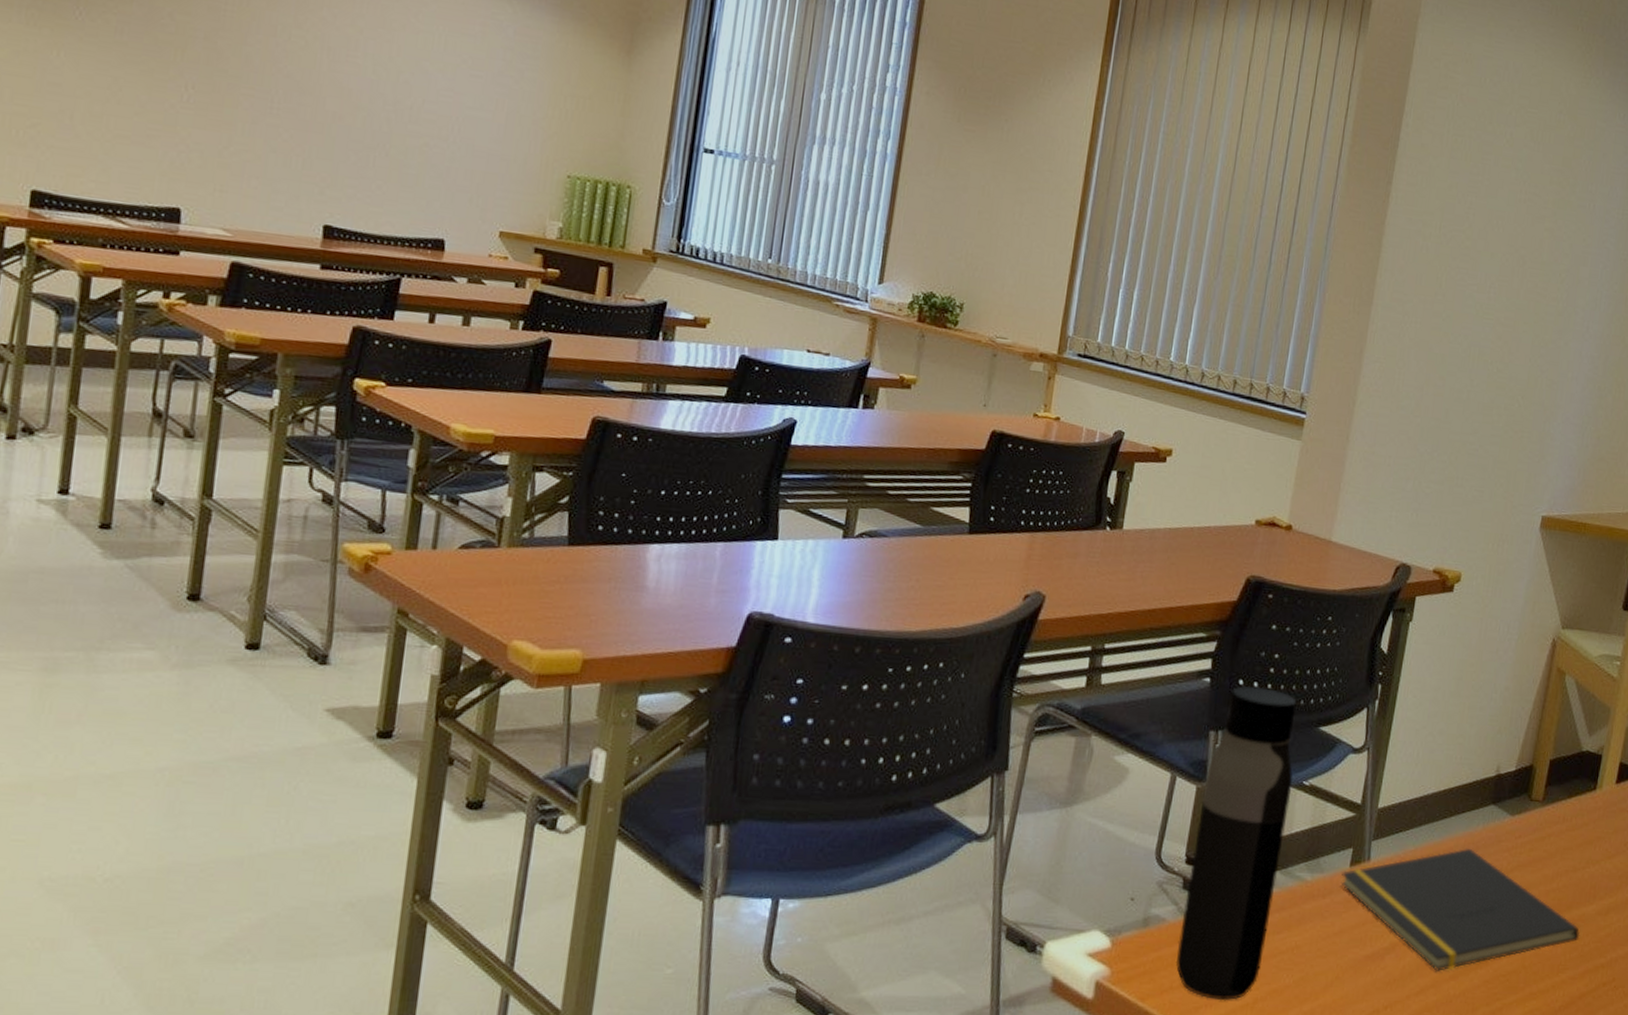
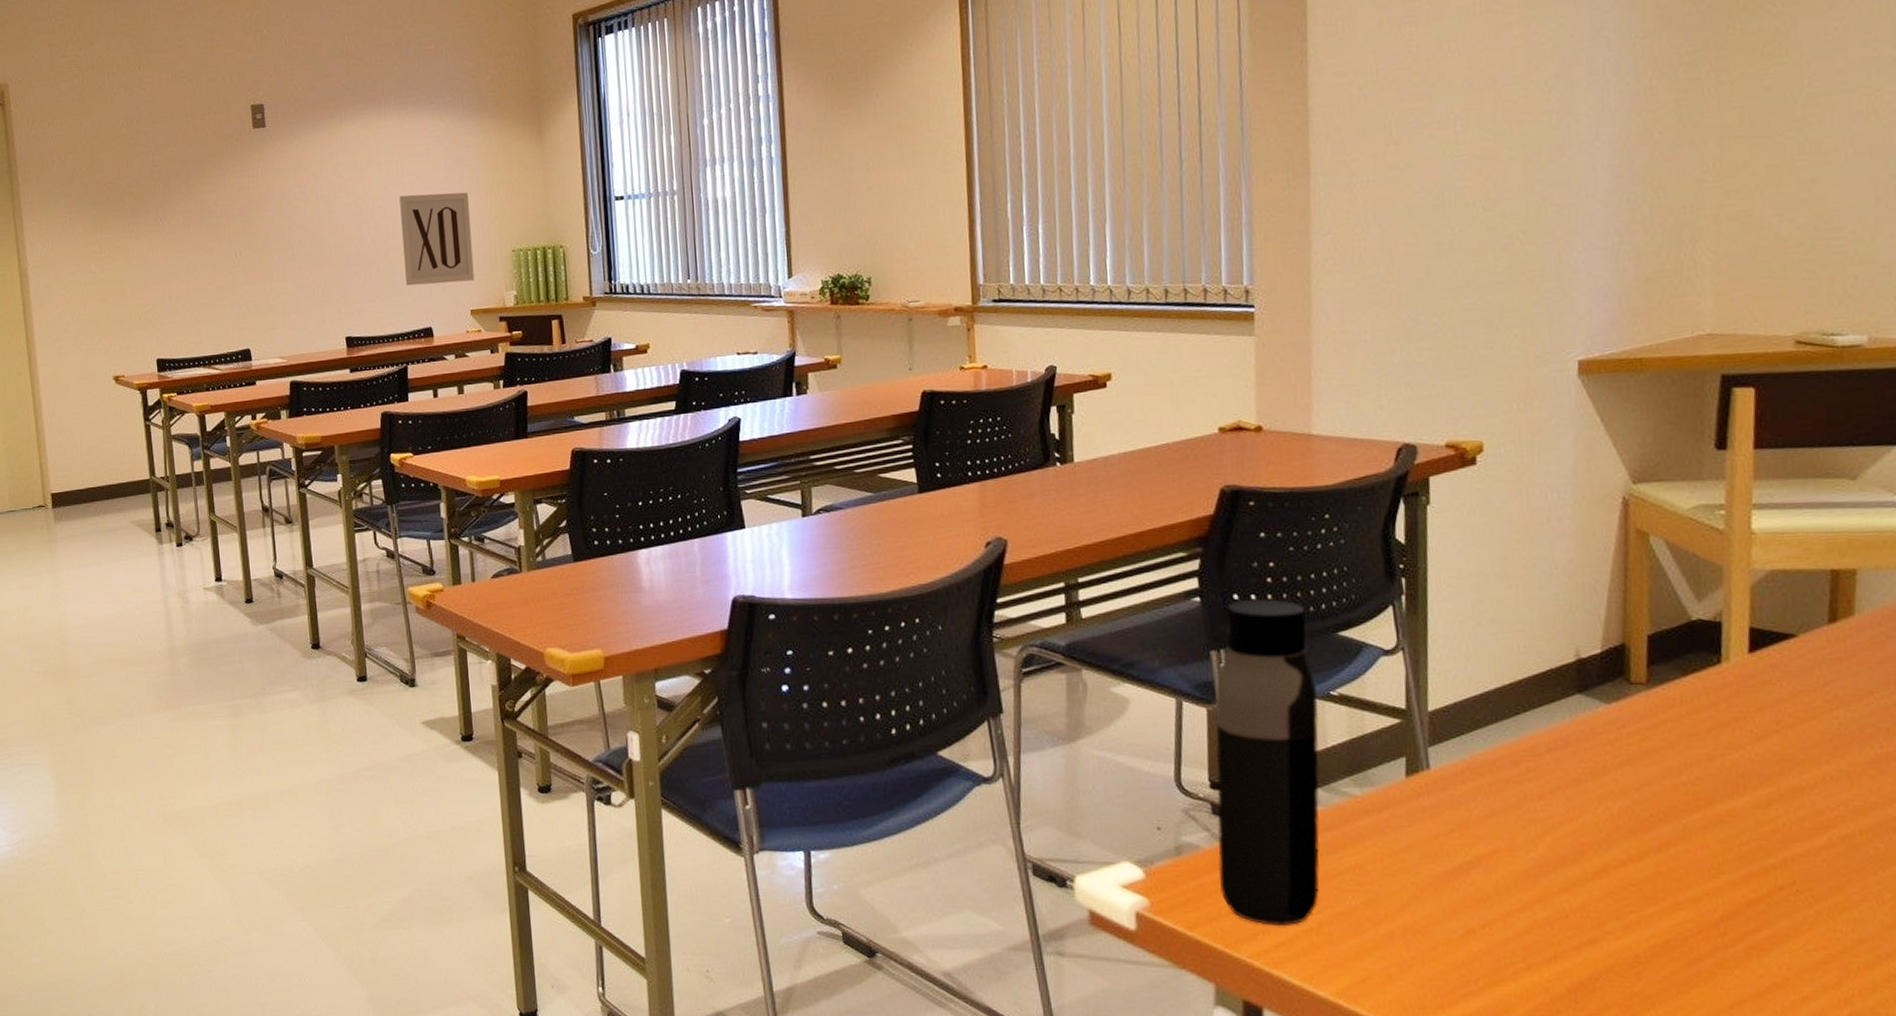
wall art: none [421,76,527,198] -> present [399,192,475,286]
notepad: present [1342,848,1580,971] -> none [1397,745,1733,884]

